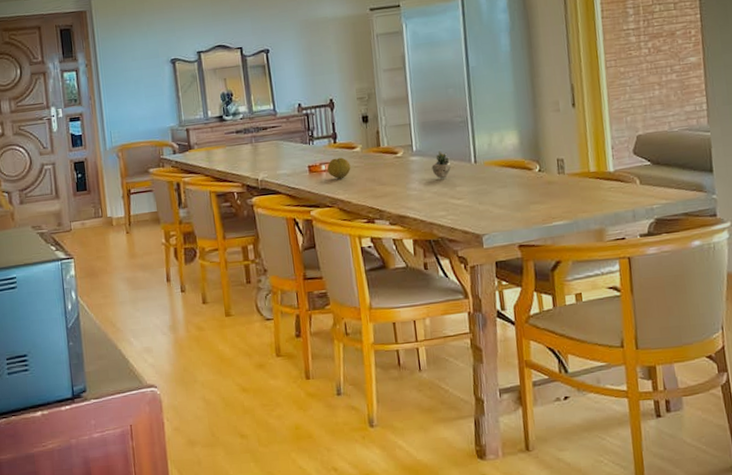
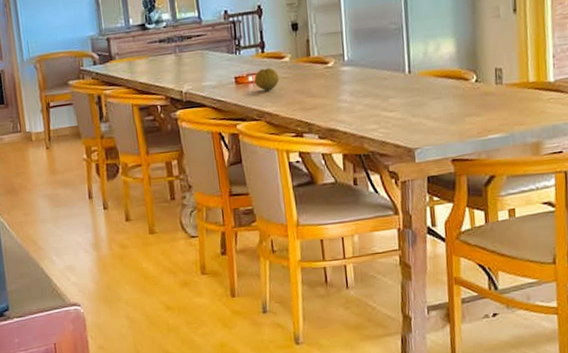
succulent plant: present [431,145,468,179] -> none [363,54,403,90]

